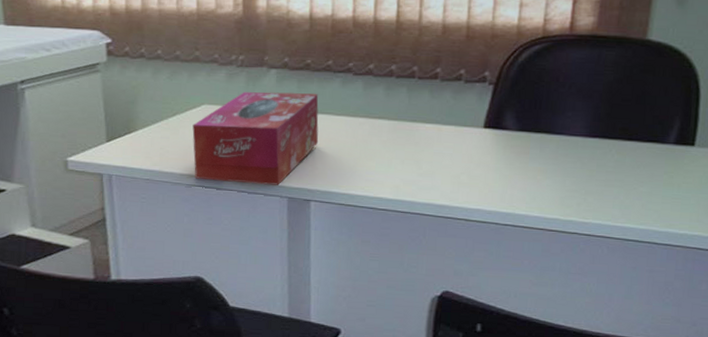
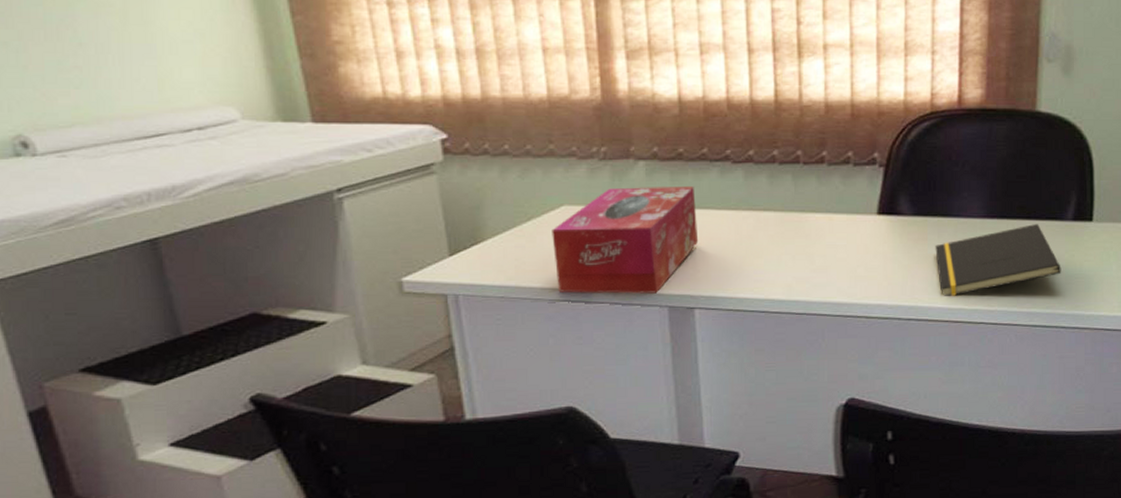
notepad: none [536,144,659,207] -> present [935,223,1062,296]

